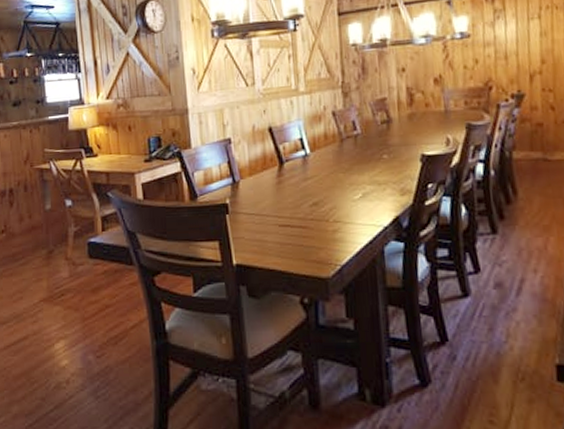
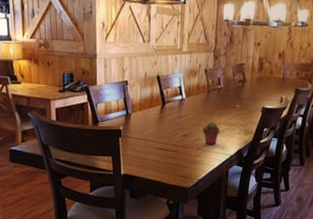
potted succulent: none [338,182,364,215] -> present [202,122,220,145]

